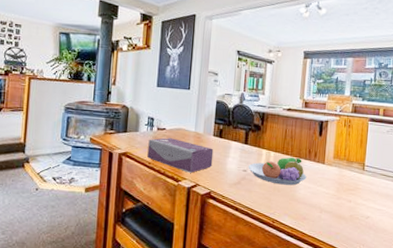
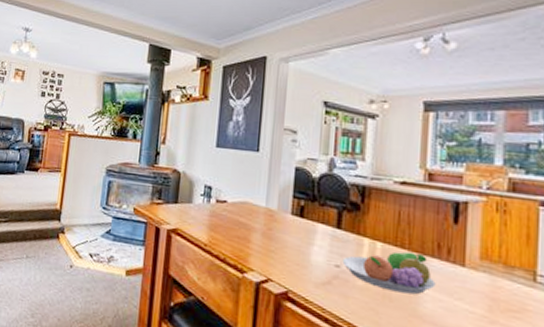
tissue box: present [147,138,214,173] -> none [203,213,292,263]

